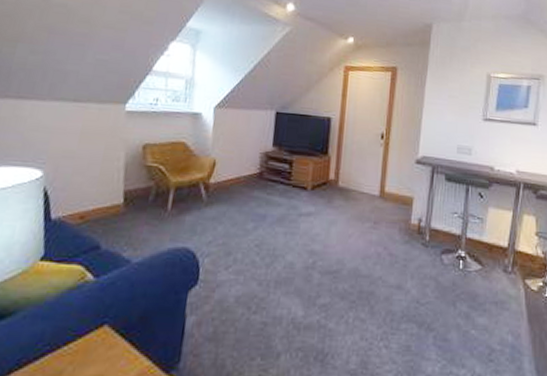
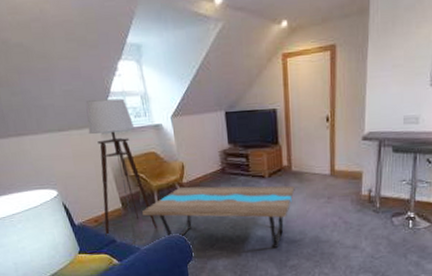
floor lamp: none [88,74,169,255] -> present [86,98,157,245]
coffee table: none [147,187,339,278] -> present [142,185,295,248]

